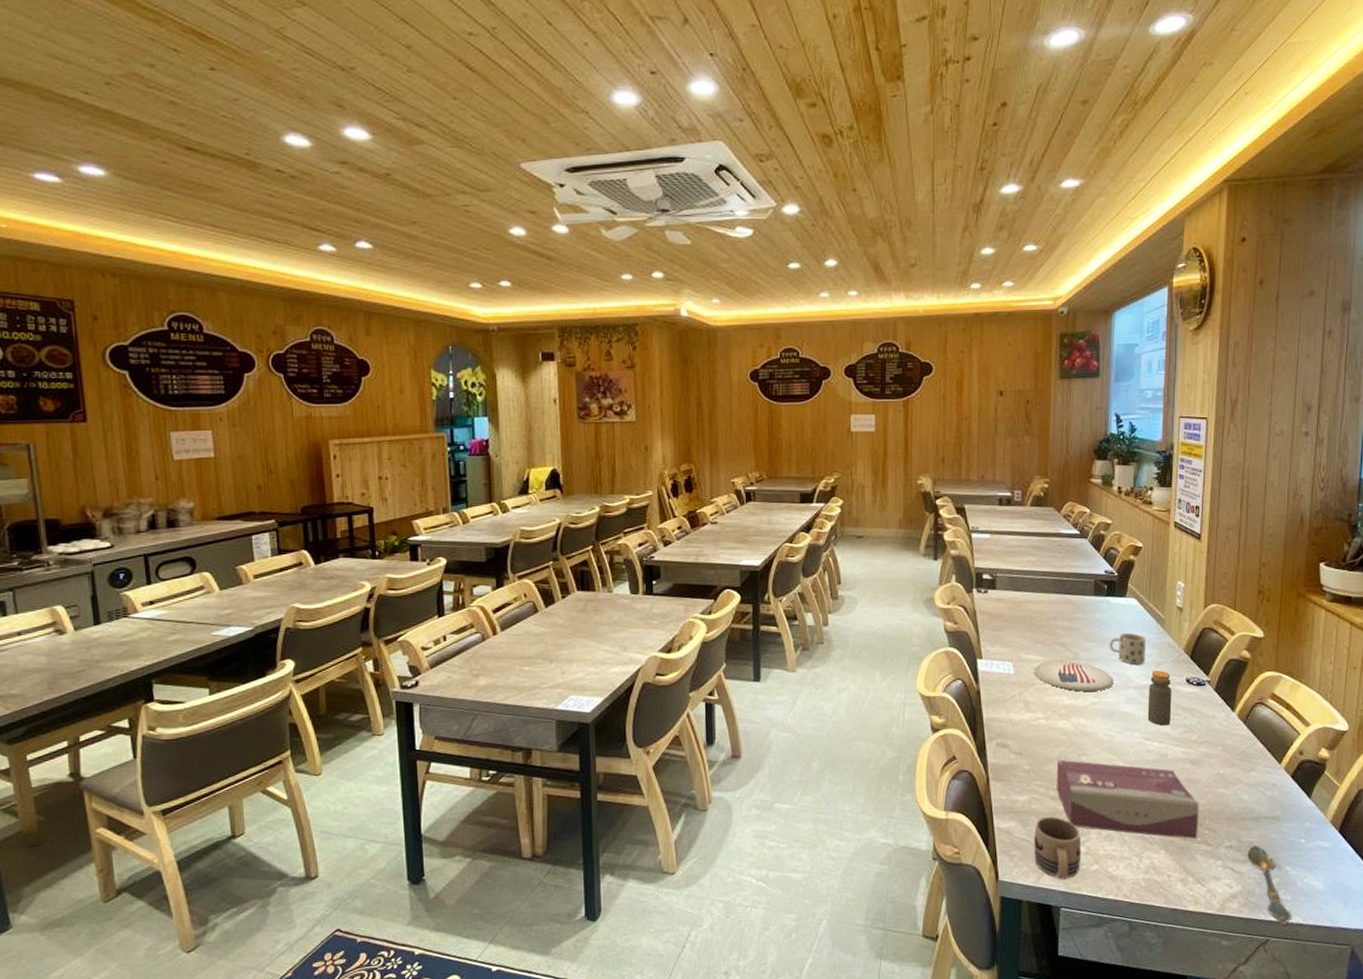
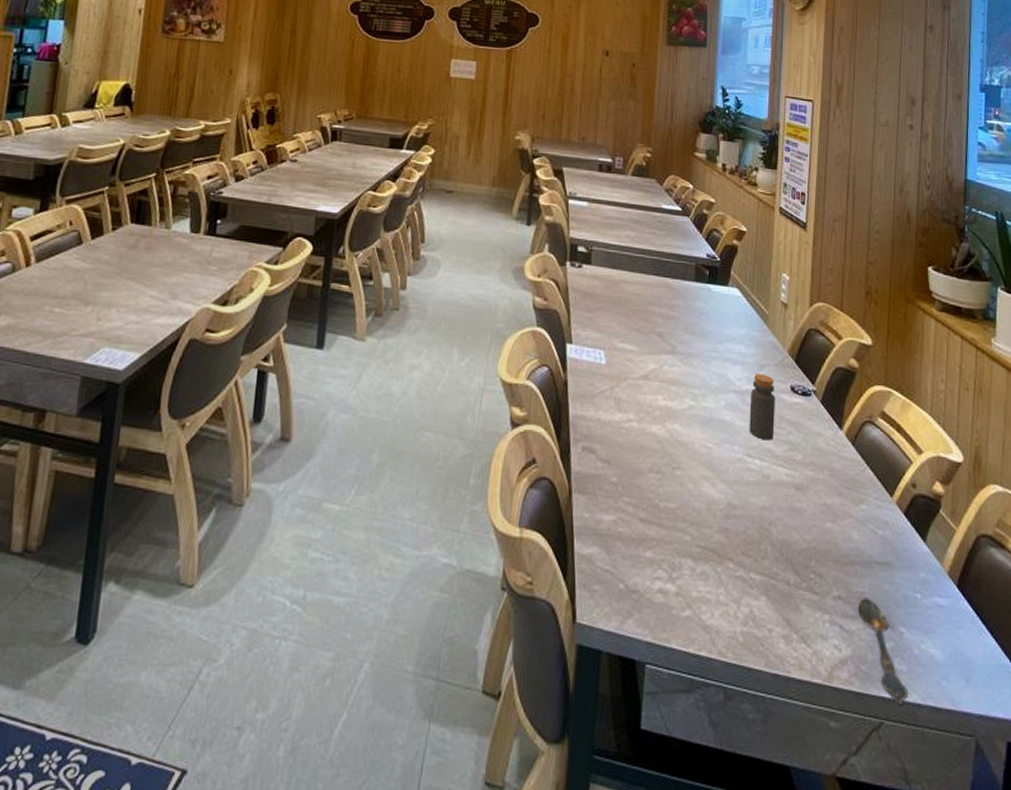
plate: present [1034,660,1114,692] -> none [627,352,713,393]
mug: present [1034,816,1082,880] -> none [618,543,673,626]
tissue box: present [1056,759,1199,840] -> none [646,472,804,585]
mug: present [1109,632,1146,664] -> none [709,326,748,365]

